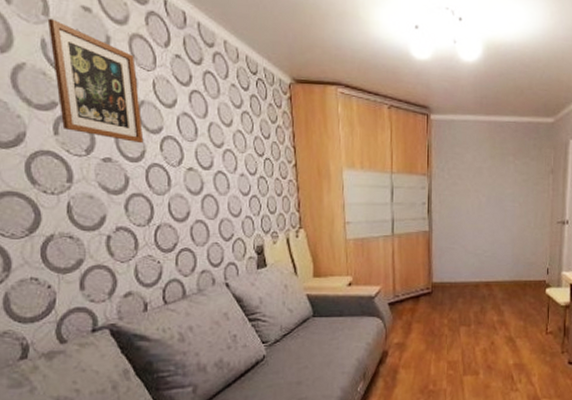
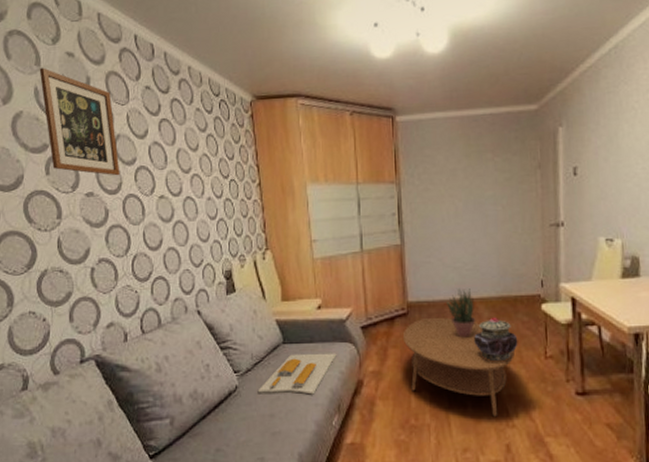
tray: none [285,326,365,364] -> present [257,353,337,395]
coffee table: none [426,296,521,383] -> present [402,317,515,418]
potted plant: none [467,273,491,315] -> present [447,289,476,338]
decorative container: none [488,298,525,336] -> present [474,317,518,362]

